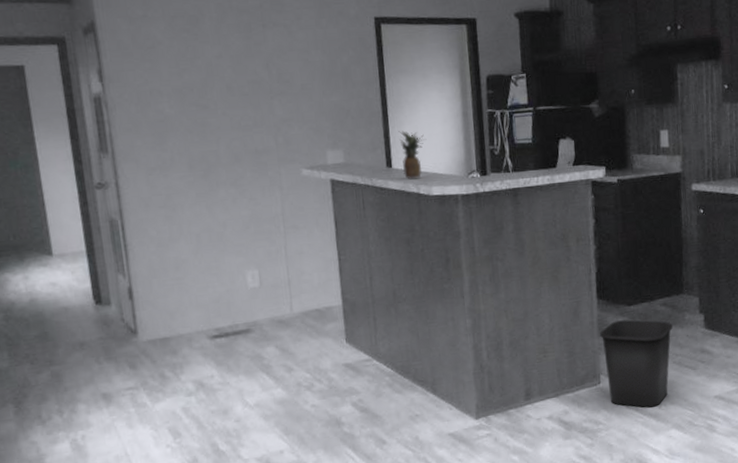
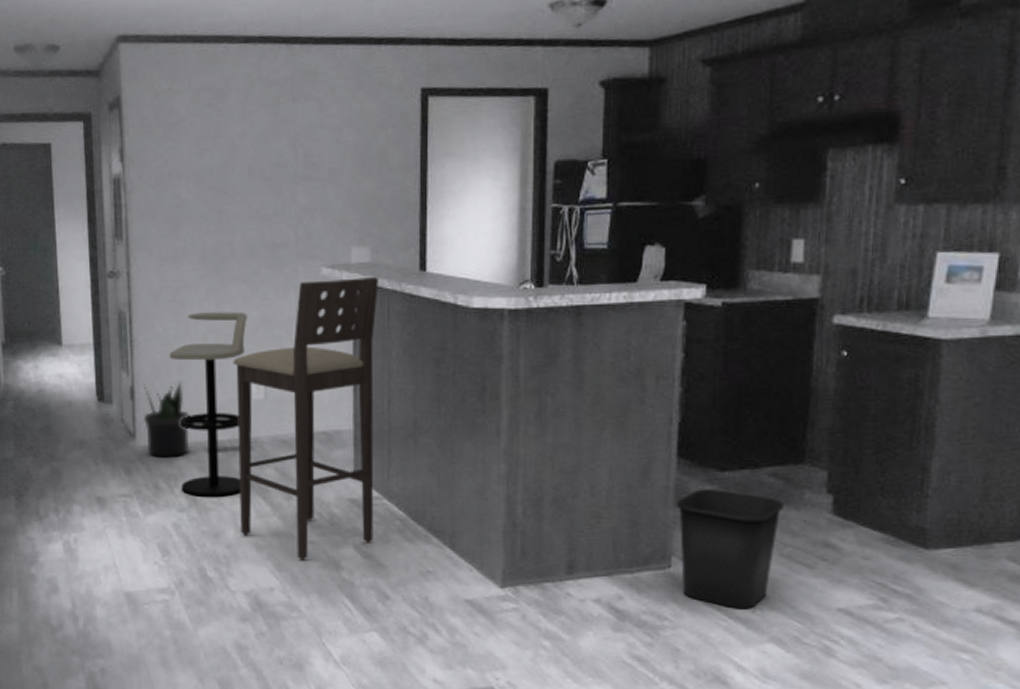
planter: none [140,278,193,350] -> present [143,381,190,458]
bar stool: none [164,212,245,381] -> present [169,311,247,497]
bar stool: none [227,175,368,423] -> present [233,277,380,560]
fruit: present [398,131,427,179] -> none [438,227,471,286]

